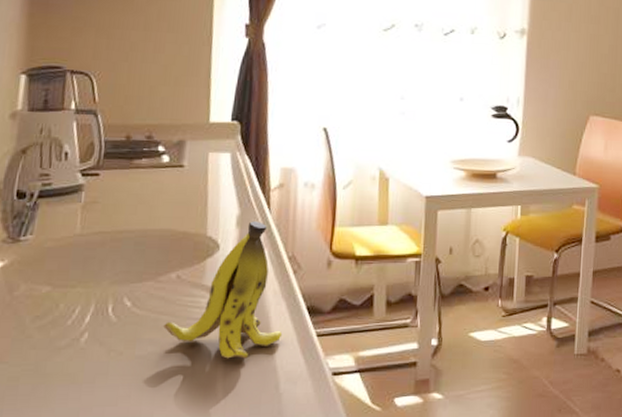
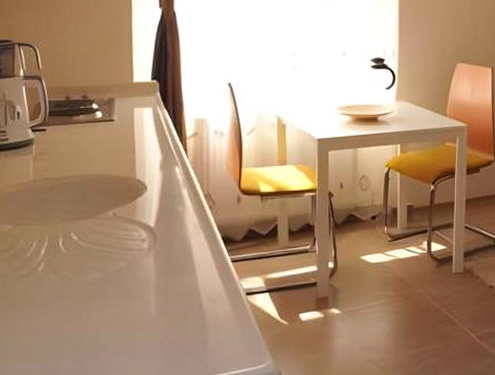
banana: present [163,221,283,359] -> none [105,165,203,283]

